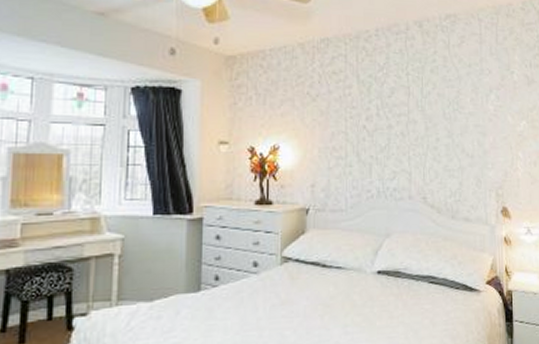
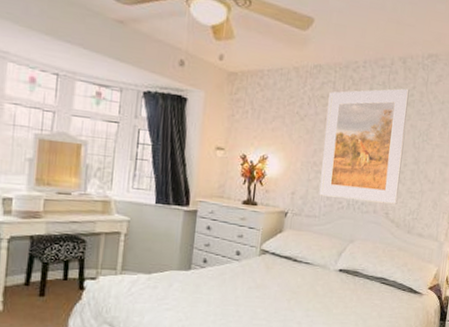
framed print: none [341,54,435,186] -> present [319,88,409,204]

